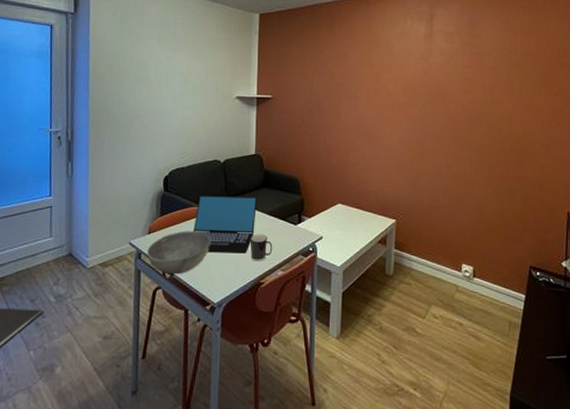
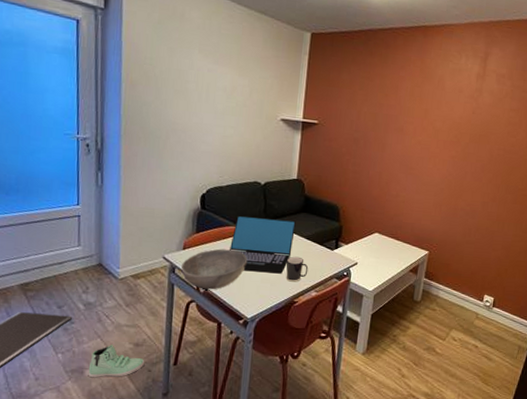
sneaker: none [58,339,114,376] -> present [88,345,145,378]

